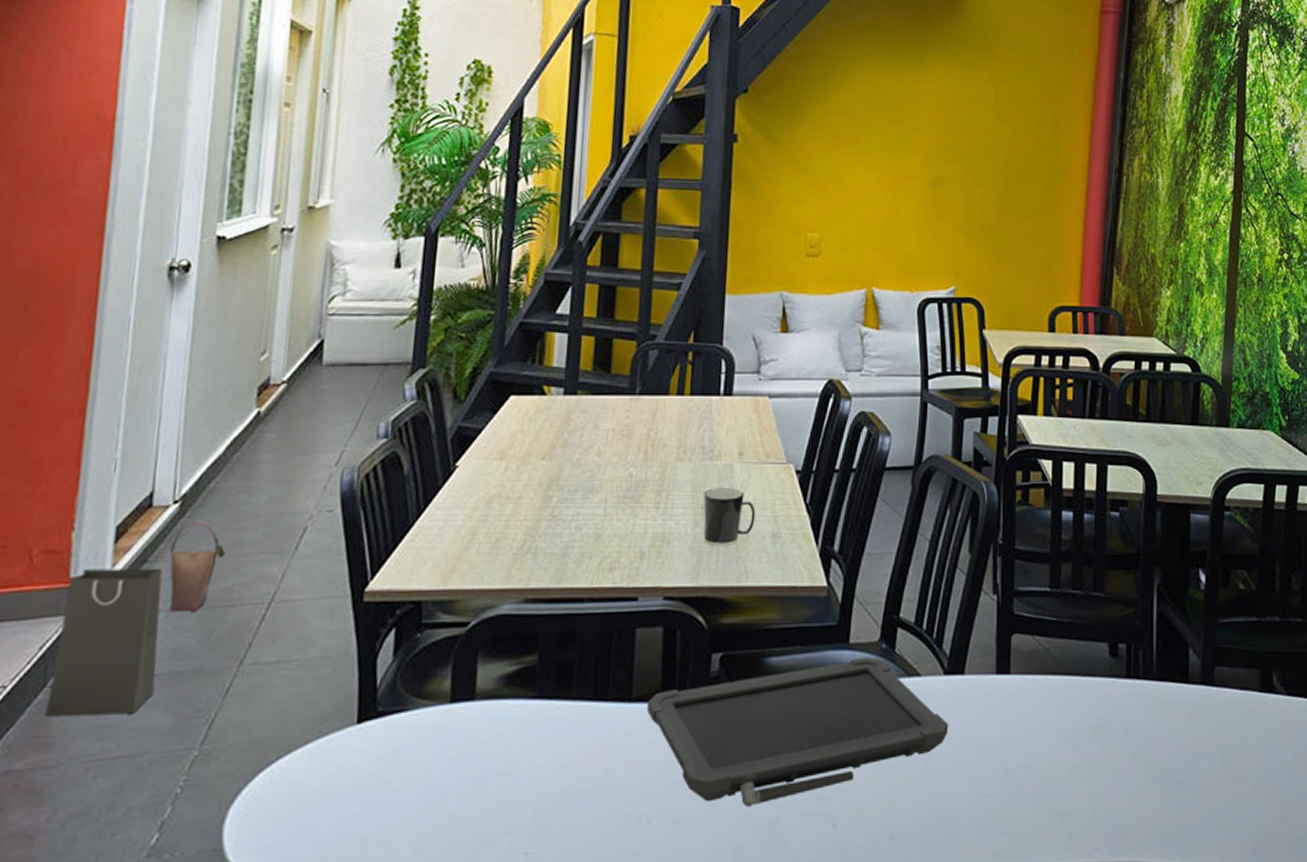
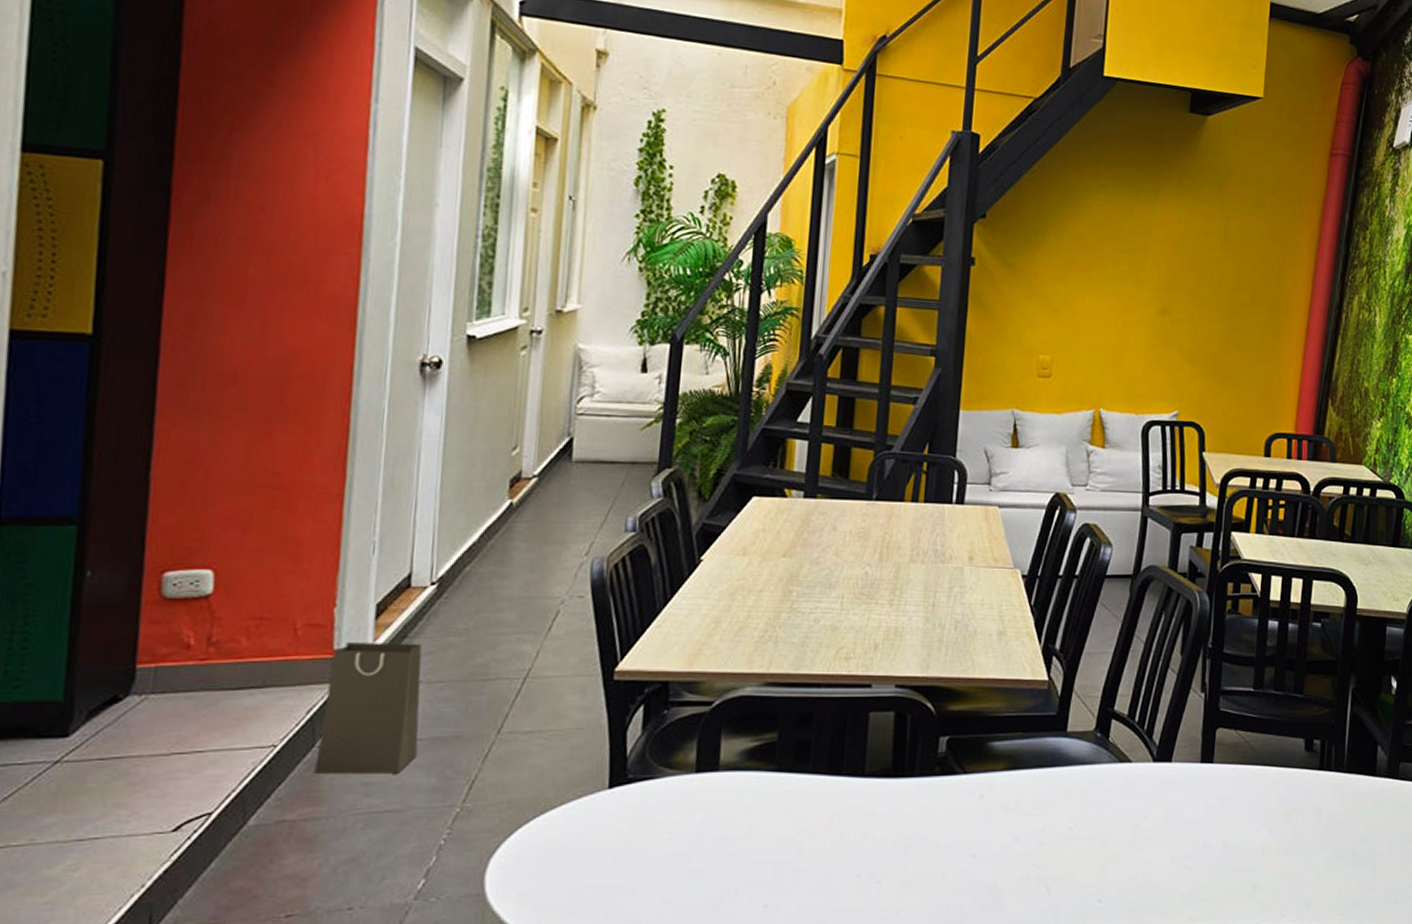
handbag: present [169,521,225,612] -> none [428,601,481,684]
tablet: present [646,657,949,808] -> none [878,744,1156,872]
mug: present [703,488,756,547] -> none [934,588,983,642]

